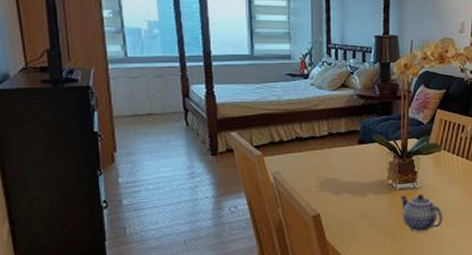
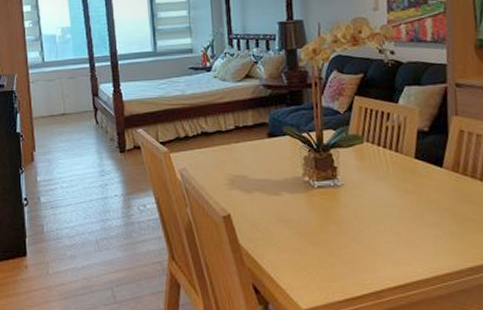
teapot: present [400,194,443,232] -> none [319,192,374,238]

